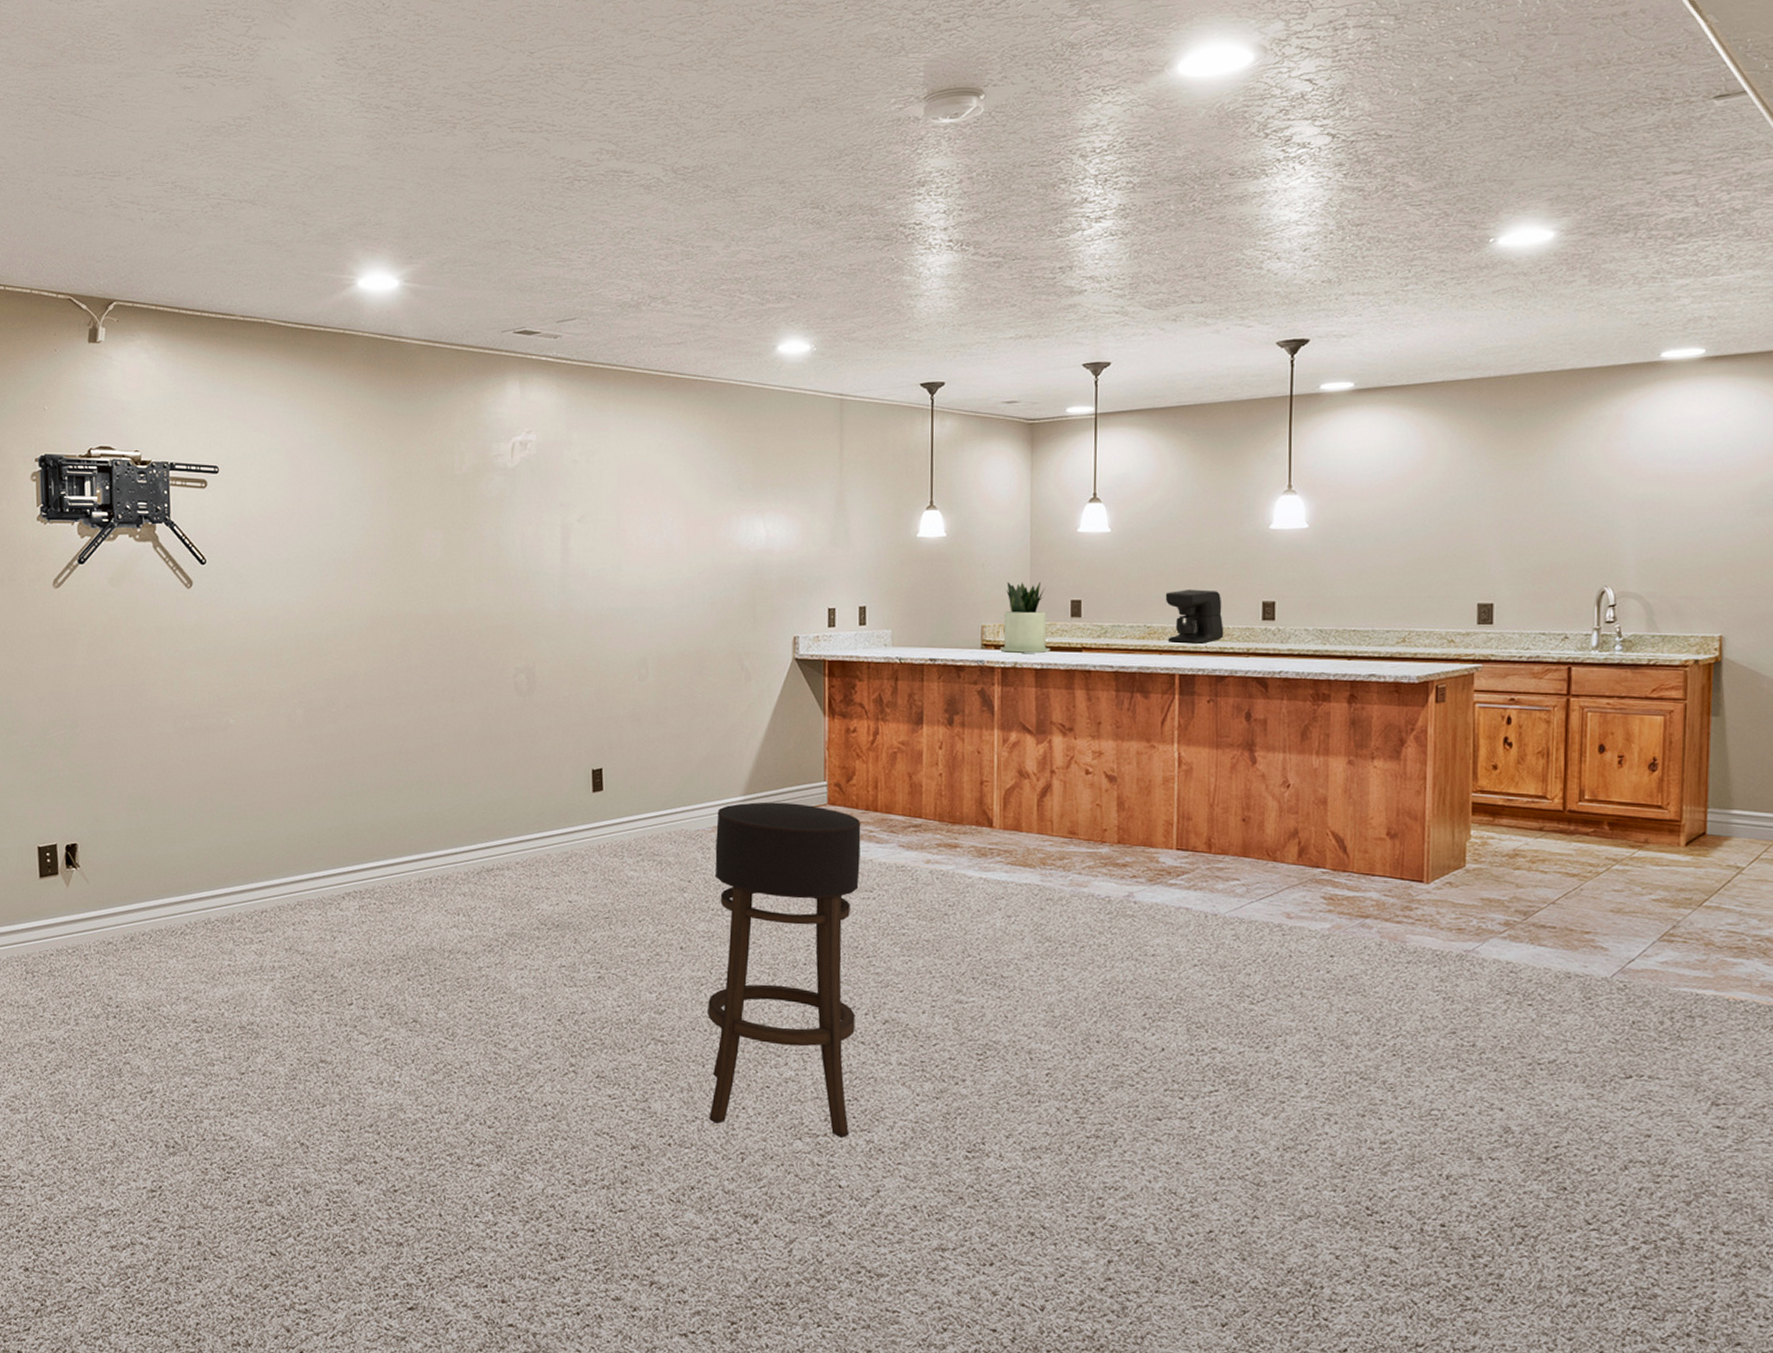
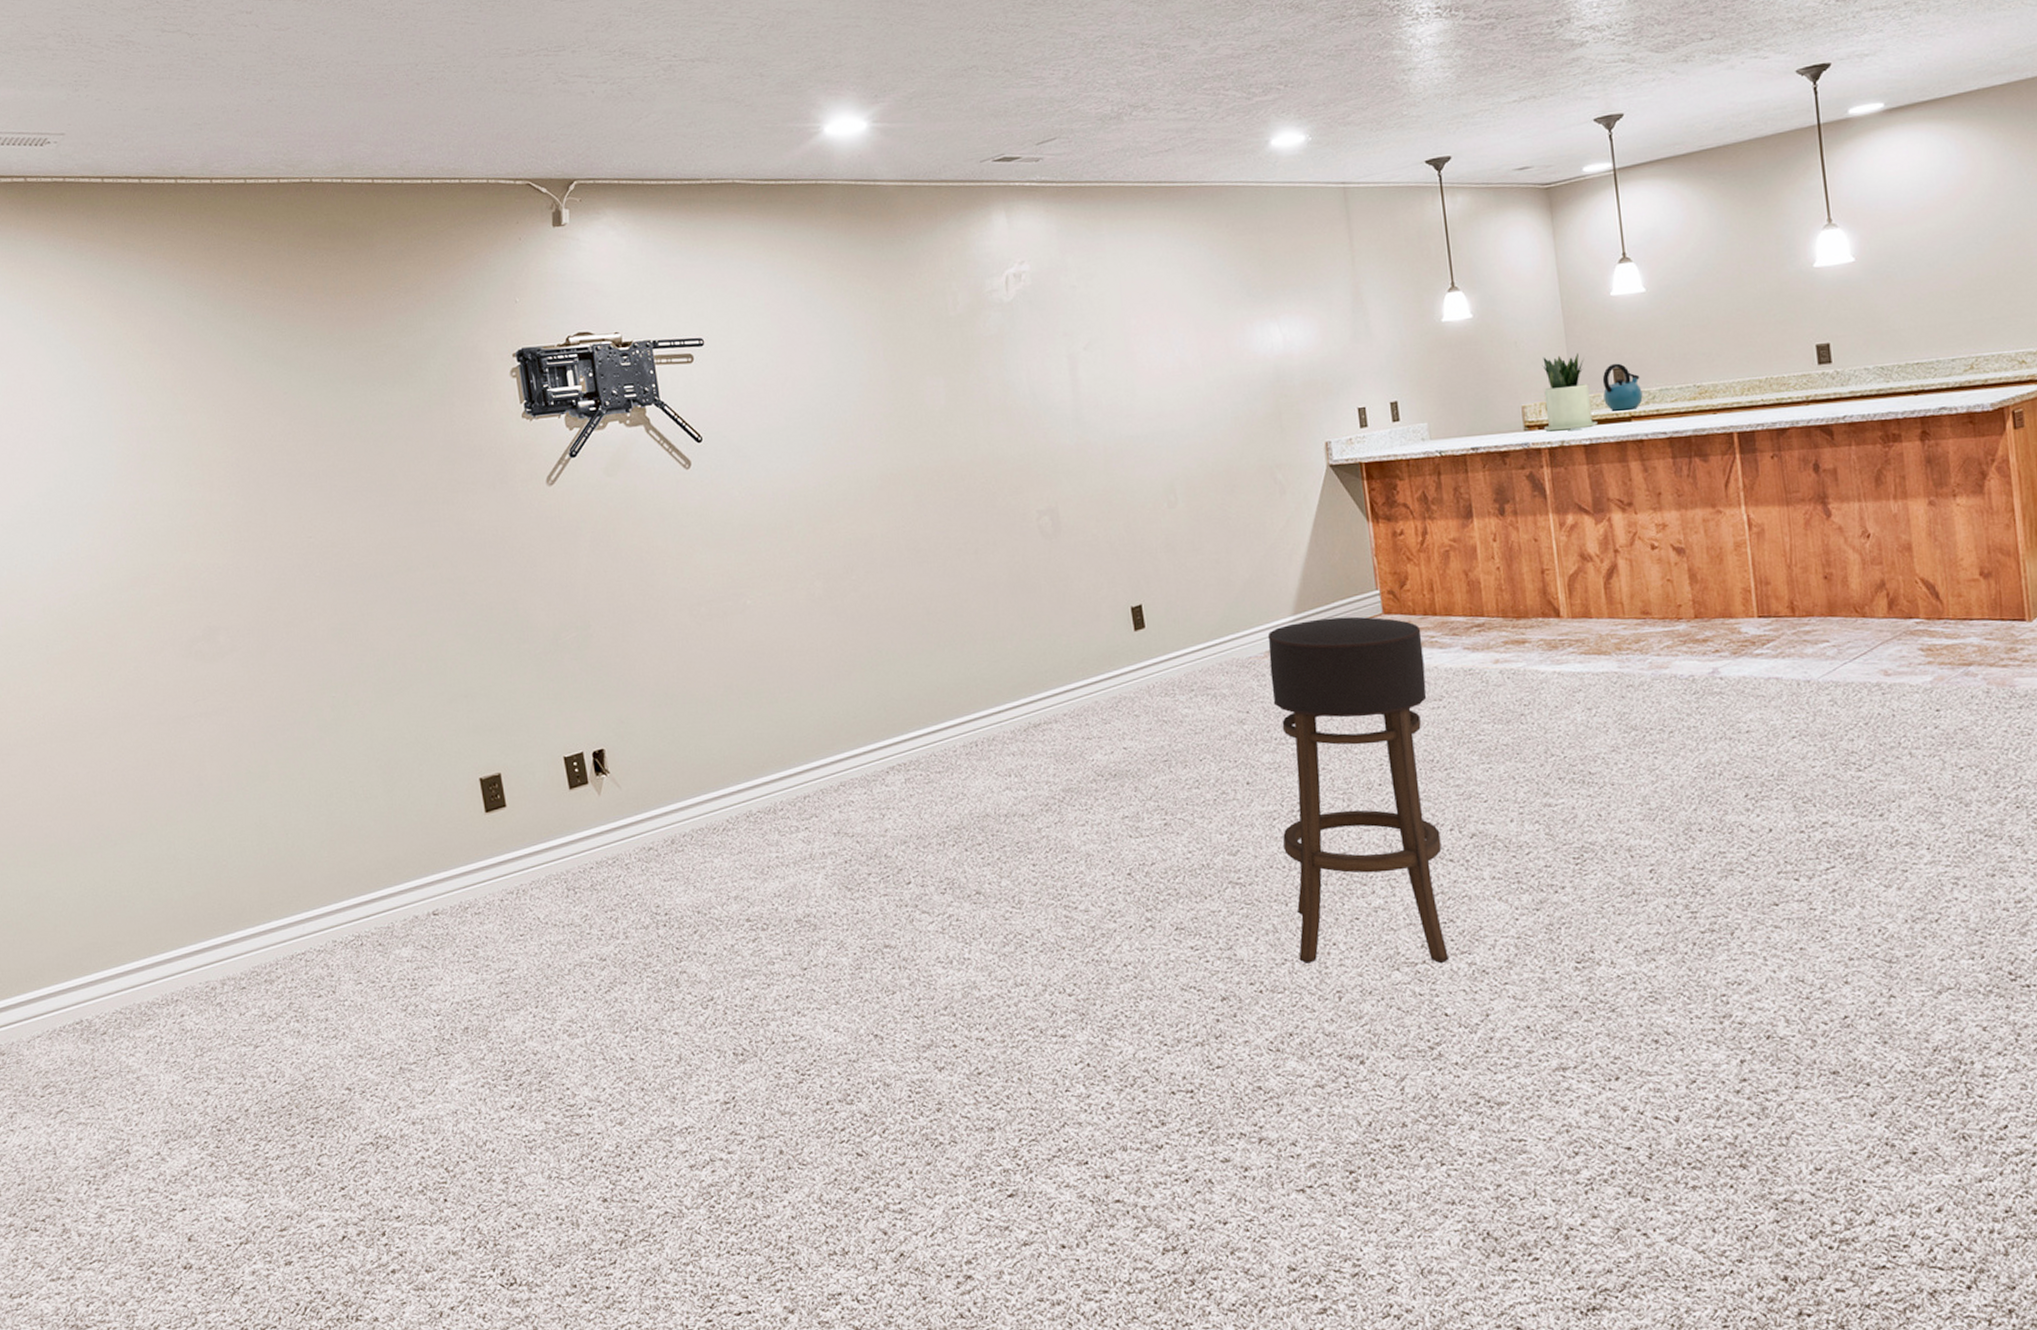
kettle: none [1059,596,1096,641] -> present [1602,363,1643,411]
coffee maker: present [1165,590,1224,645] -> none [1712,340,1780,400]

